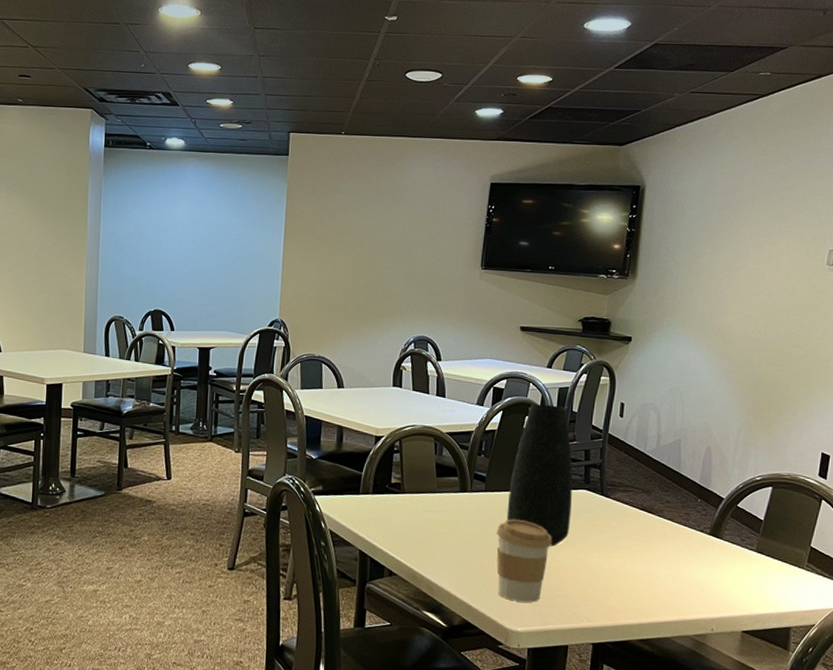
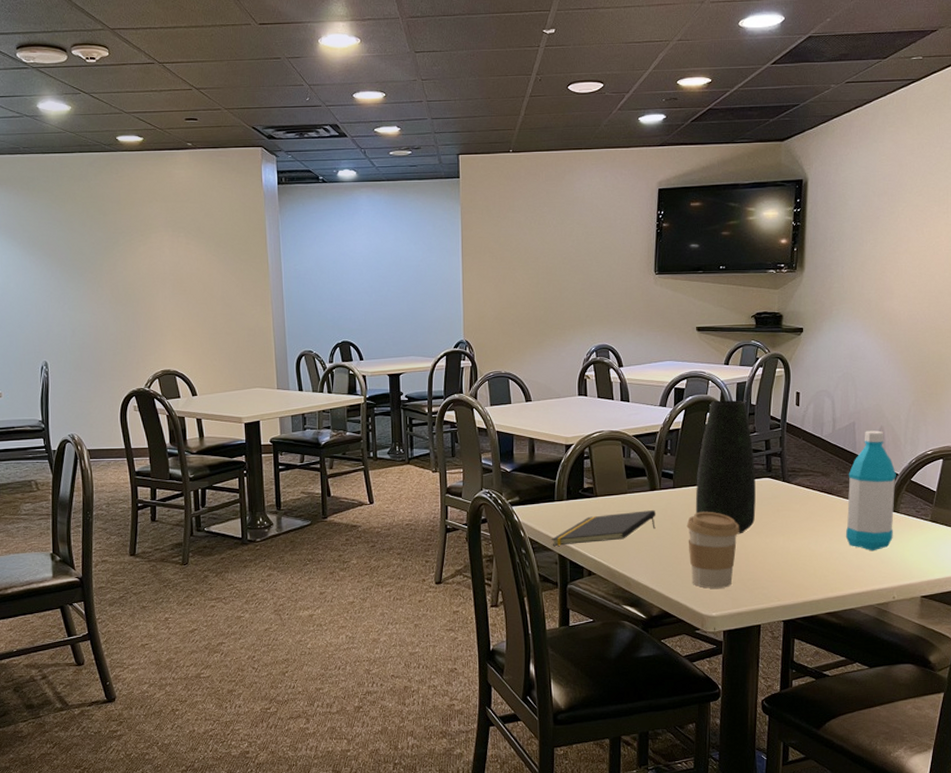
notepad: none [352,512,465,541] -> present [551,510,656,546]
water bottle: none [664,450,722,578] -> present [845,430,896,551]

